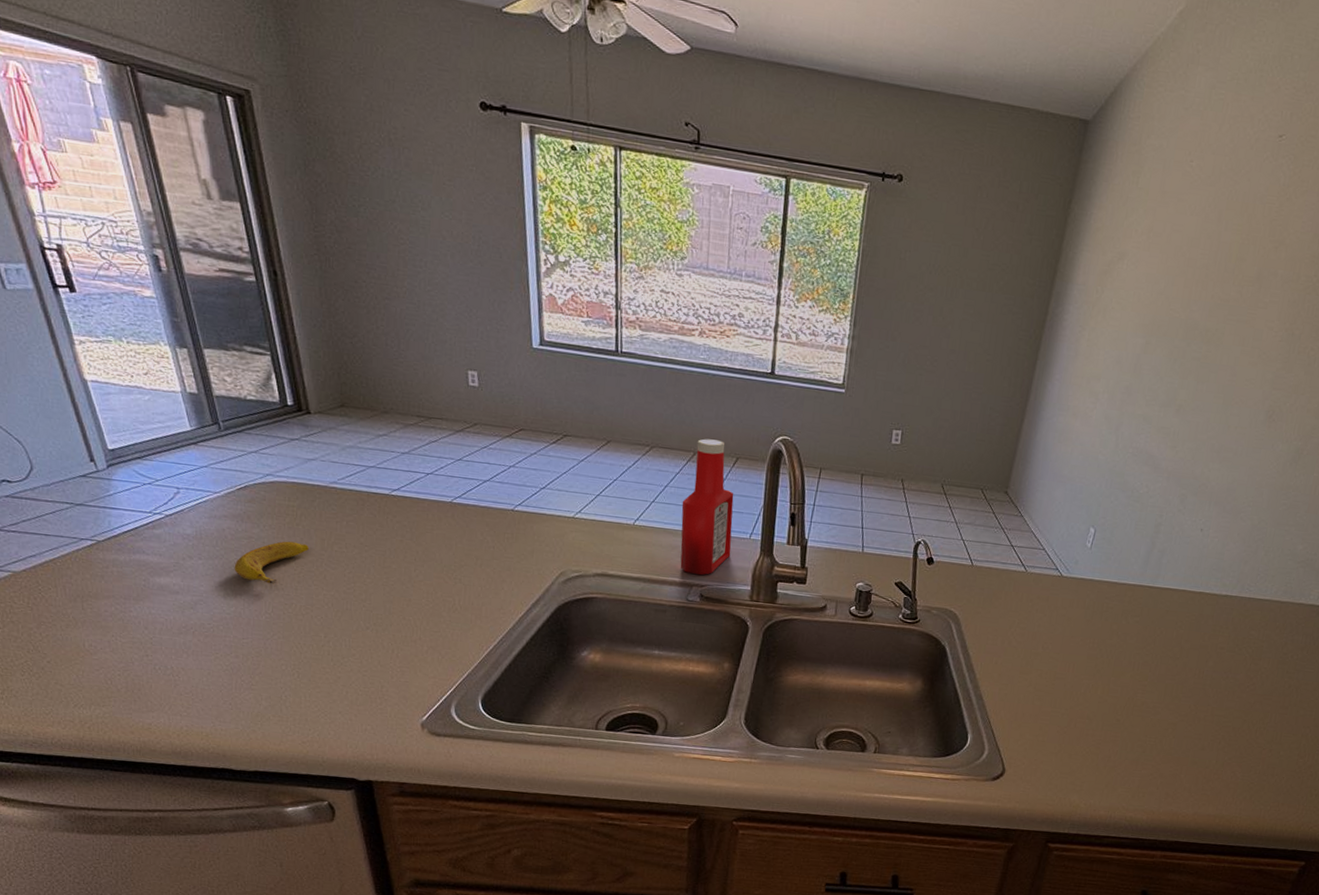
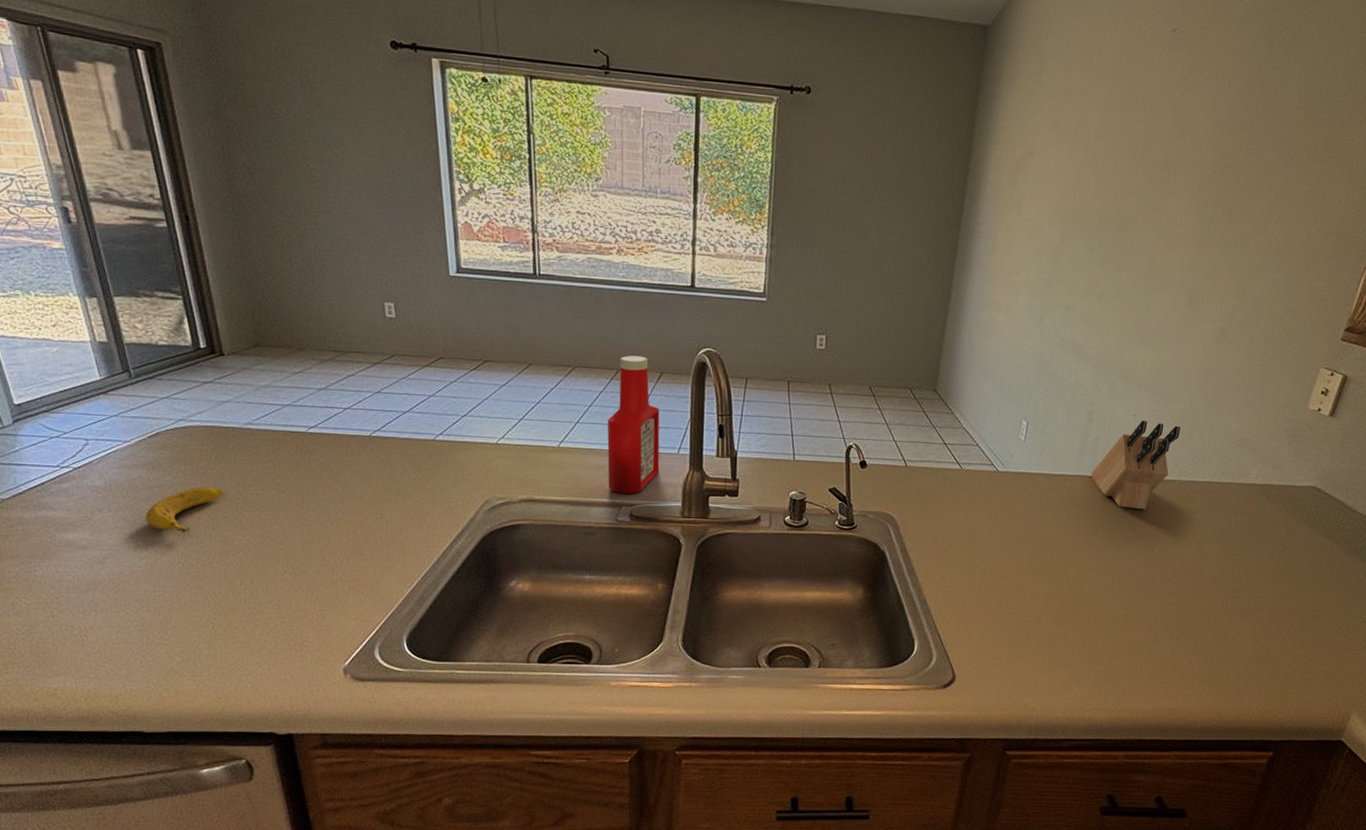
knife block: none [1153,535,1246,623] -> present [1090,420,1180,510]

